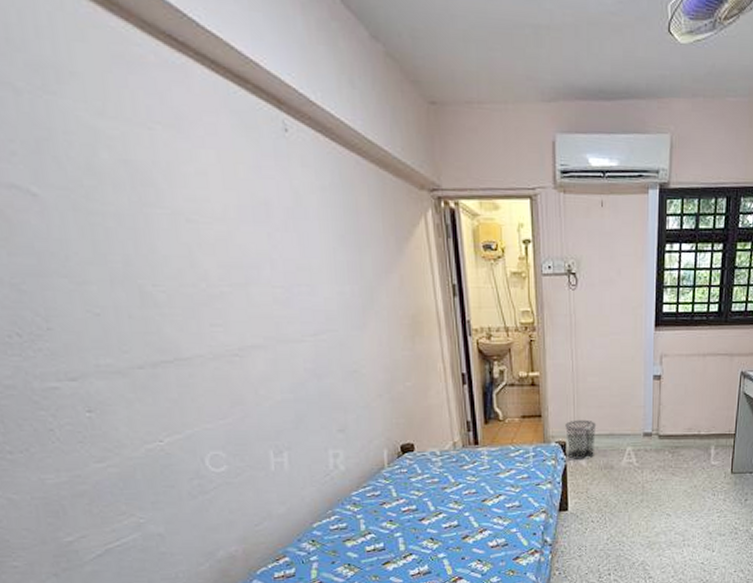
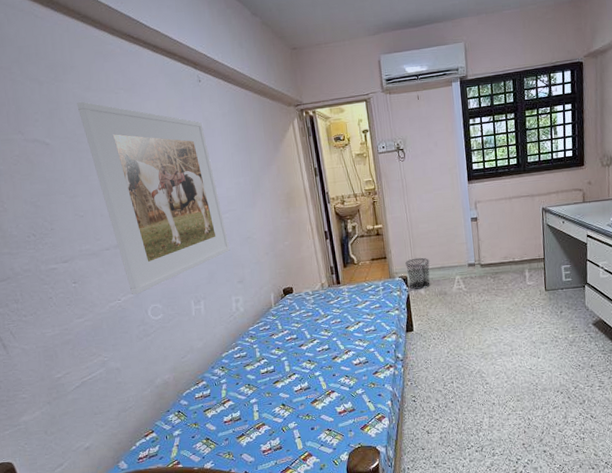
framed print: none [82,133,328,436] -> present [77,101,231,295]

